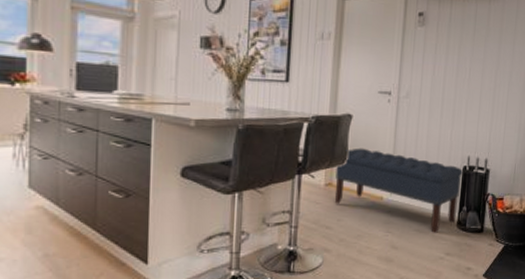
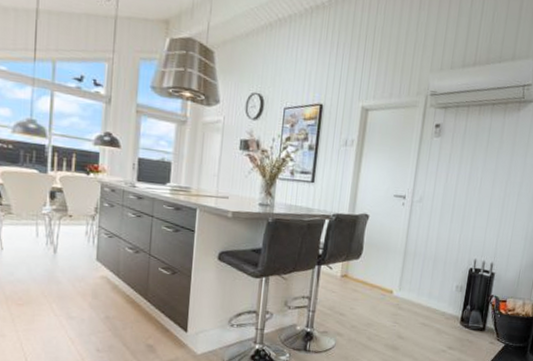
bench: present [334,148,463,233] -> none [348,245,469,328]

